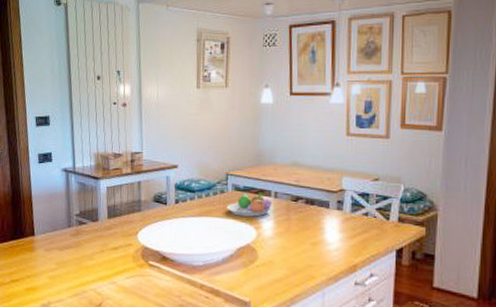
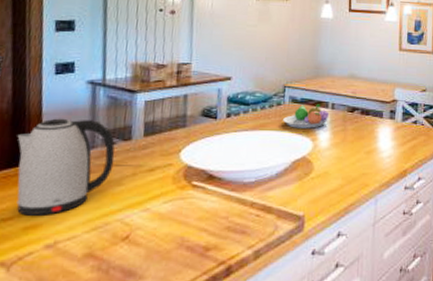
kettle: none [16,200,87,280] -> present [16,118,115,216]

